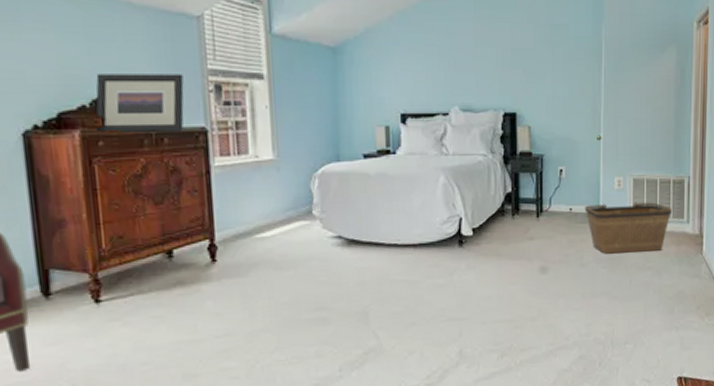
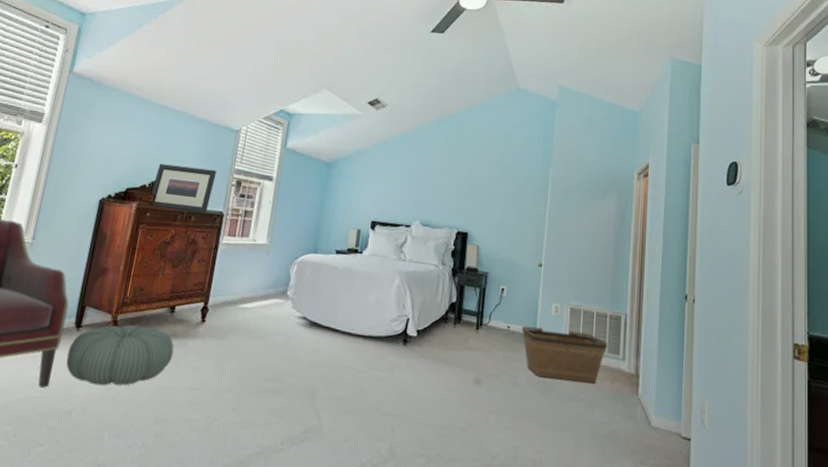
pouf: none [42,278,186,356] -> present [66,325,174,386]

